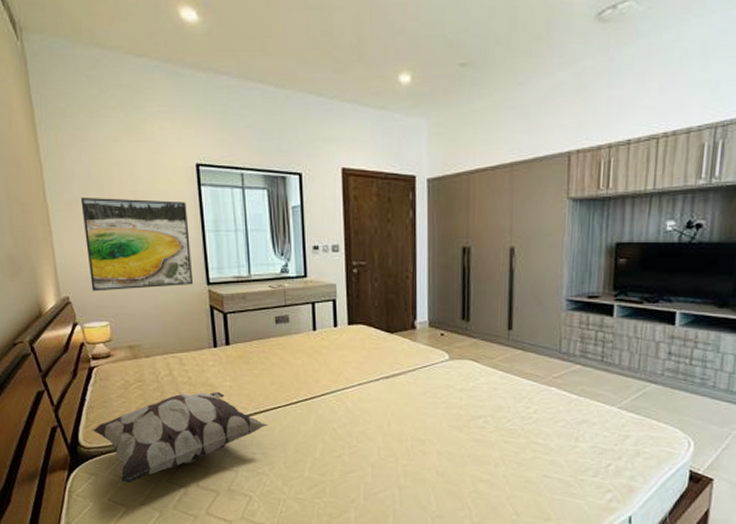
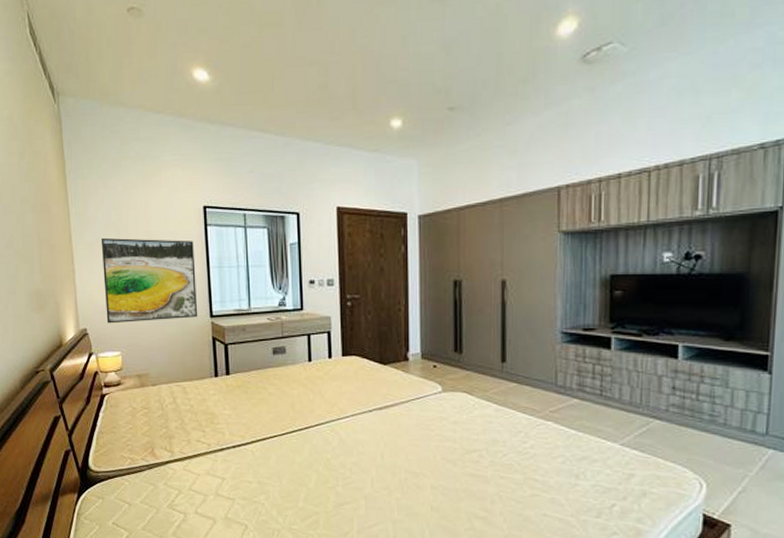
decorative pillow: present [93,392,268,483] -> none [102,420,265,508]

